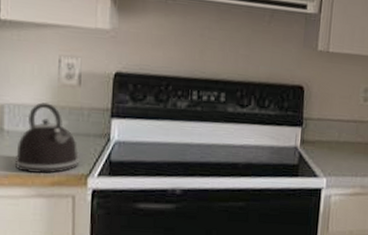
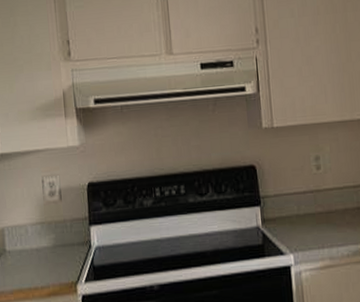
kettle: present [14,102,79,174] -> none [17,220,68,287]

